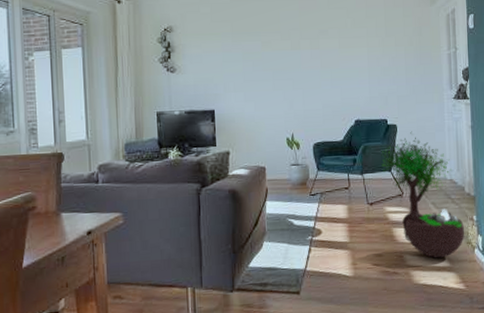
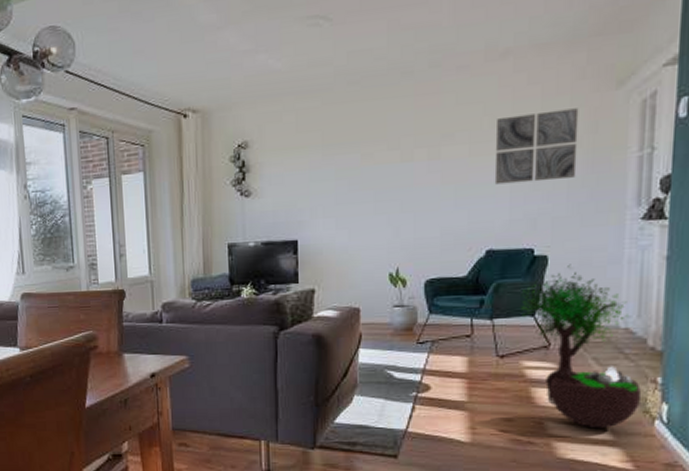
wall art: none [355,17,411,70] -> present [494,108,579,185]

